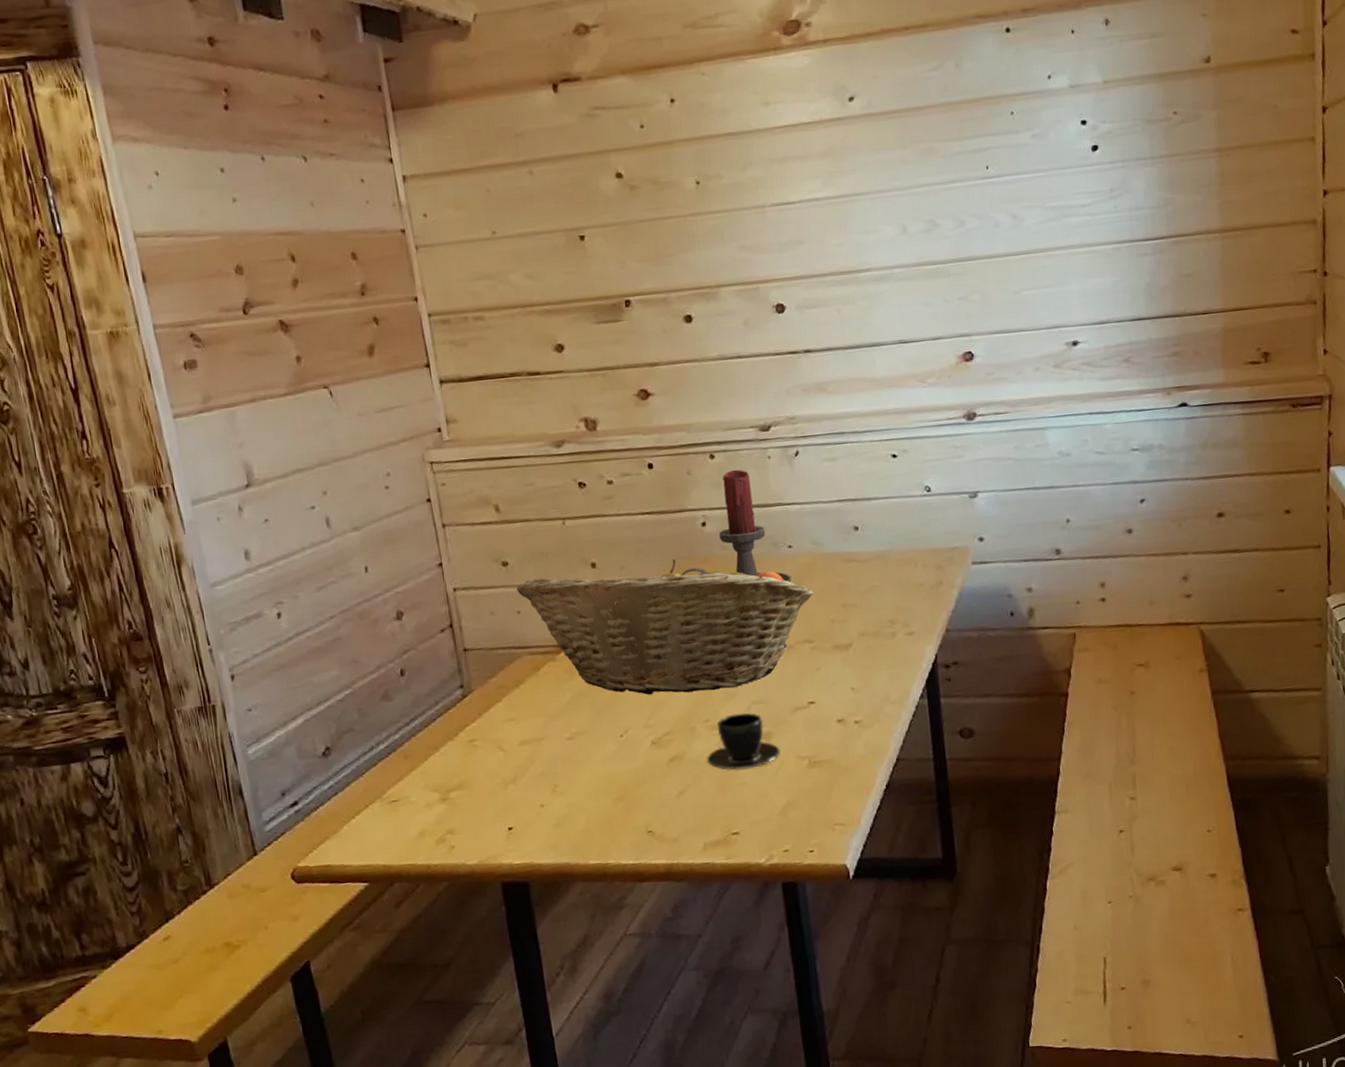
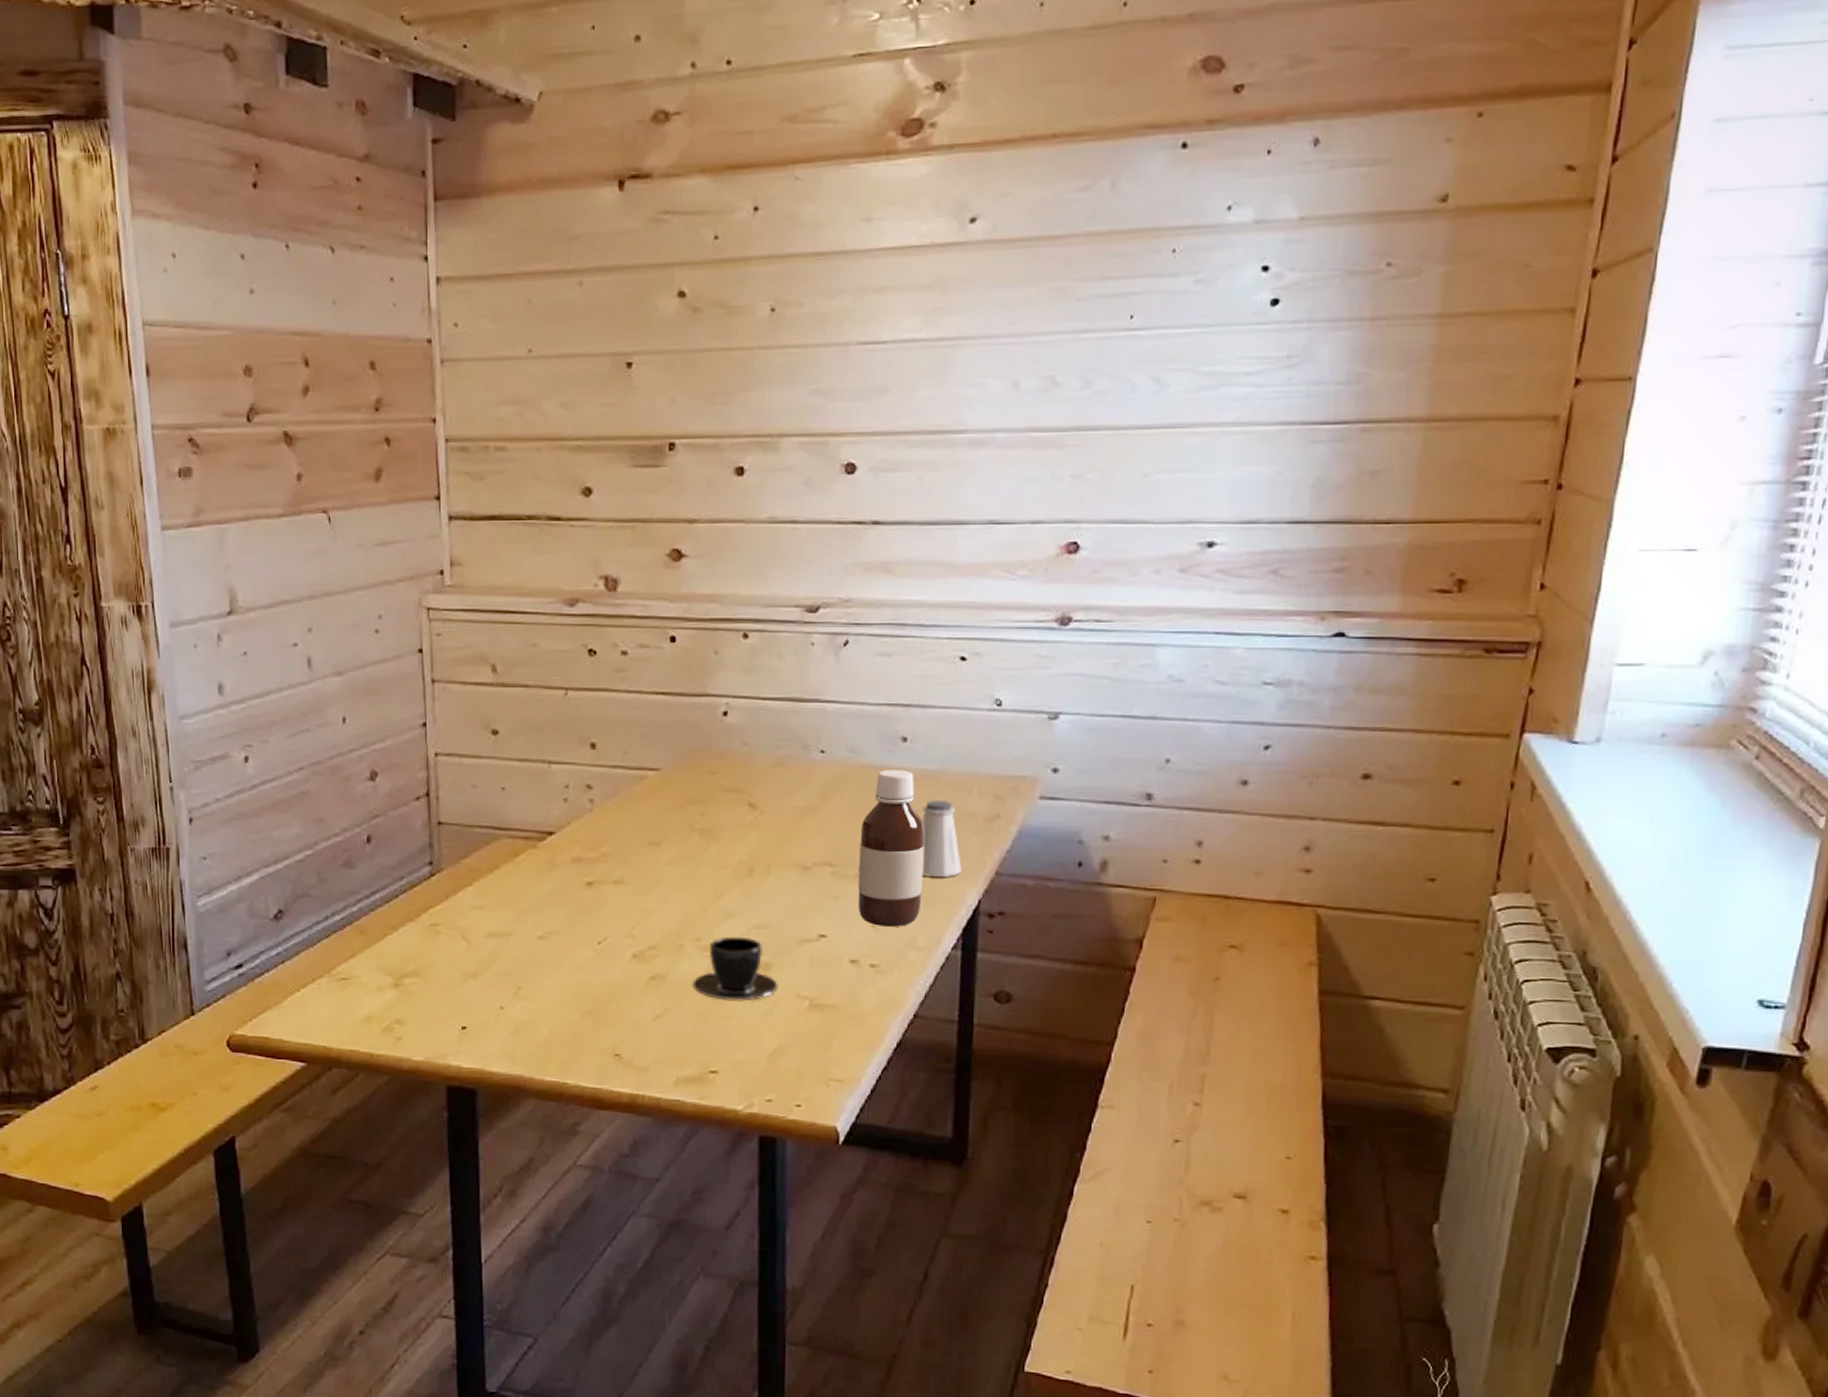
fruit basket: present [516,558,814,695] -> none [503,749,843,907]
candle holder: present [681,469,792,583] -> none [691,654,819,793]
bottle: none [830,554,889,688] -> present [858,770,925,927]
saltshaker: none [879,575,918,641] -> present [921,801,962,877]

